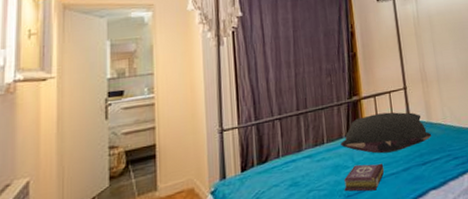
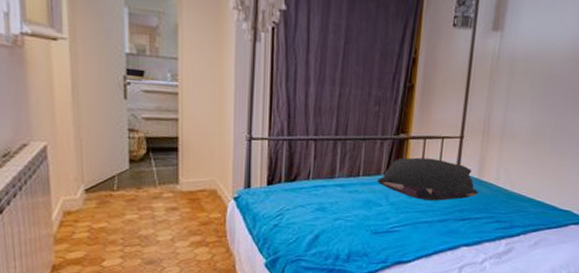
book: present [343,163,385,192] -> none [372,205,419,234]

